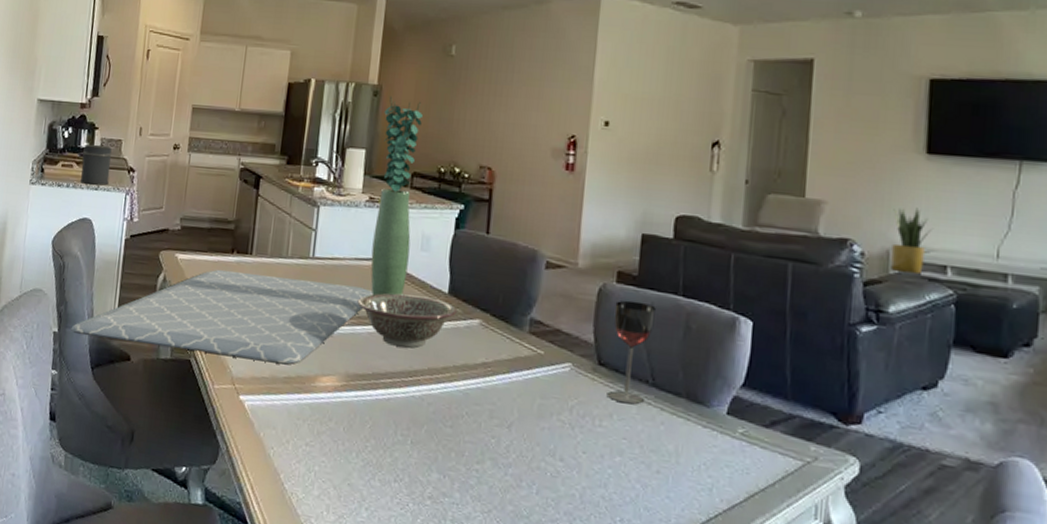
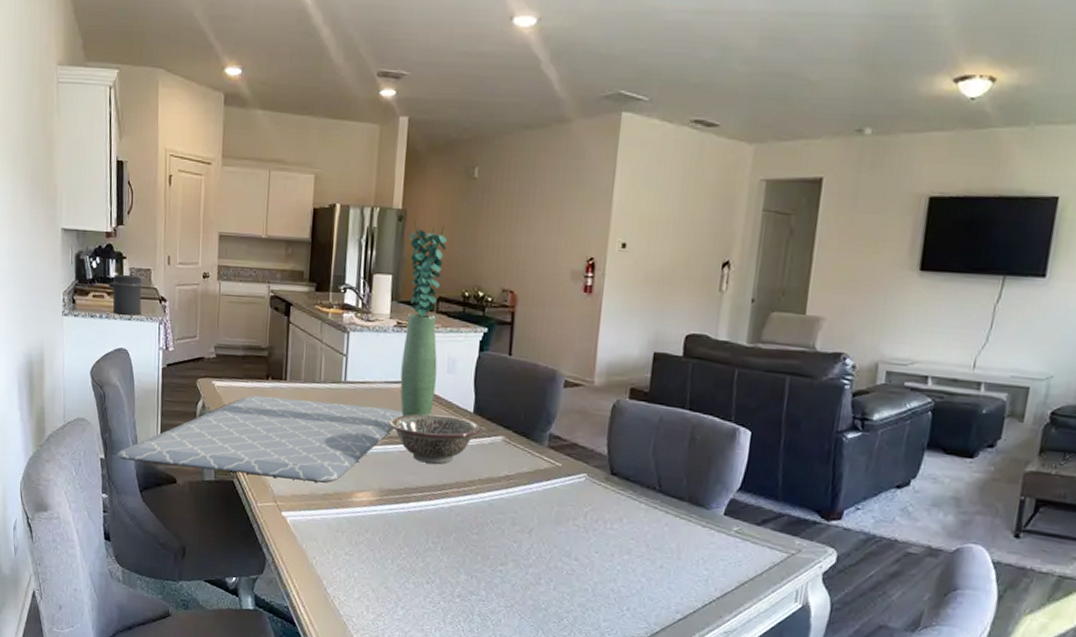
wineglass: present [606,300,656,405] -> none [618,415,664,509]
planter: present [890,207,932,275] -> none [878,322,918,385]

